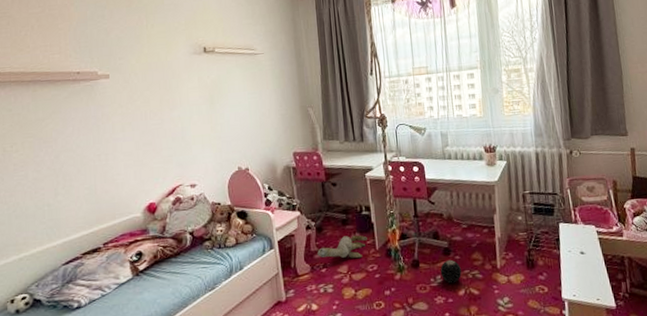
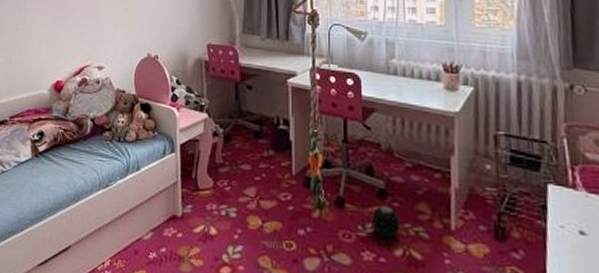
plush toy: present [316,235,367,259] -> none [221,151,282,183]

